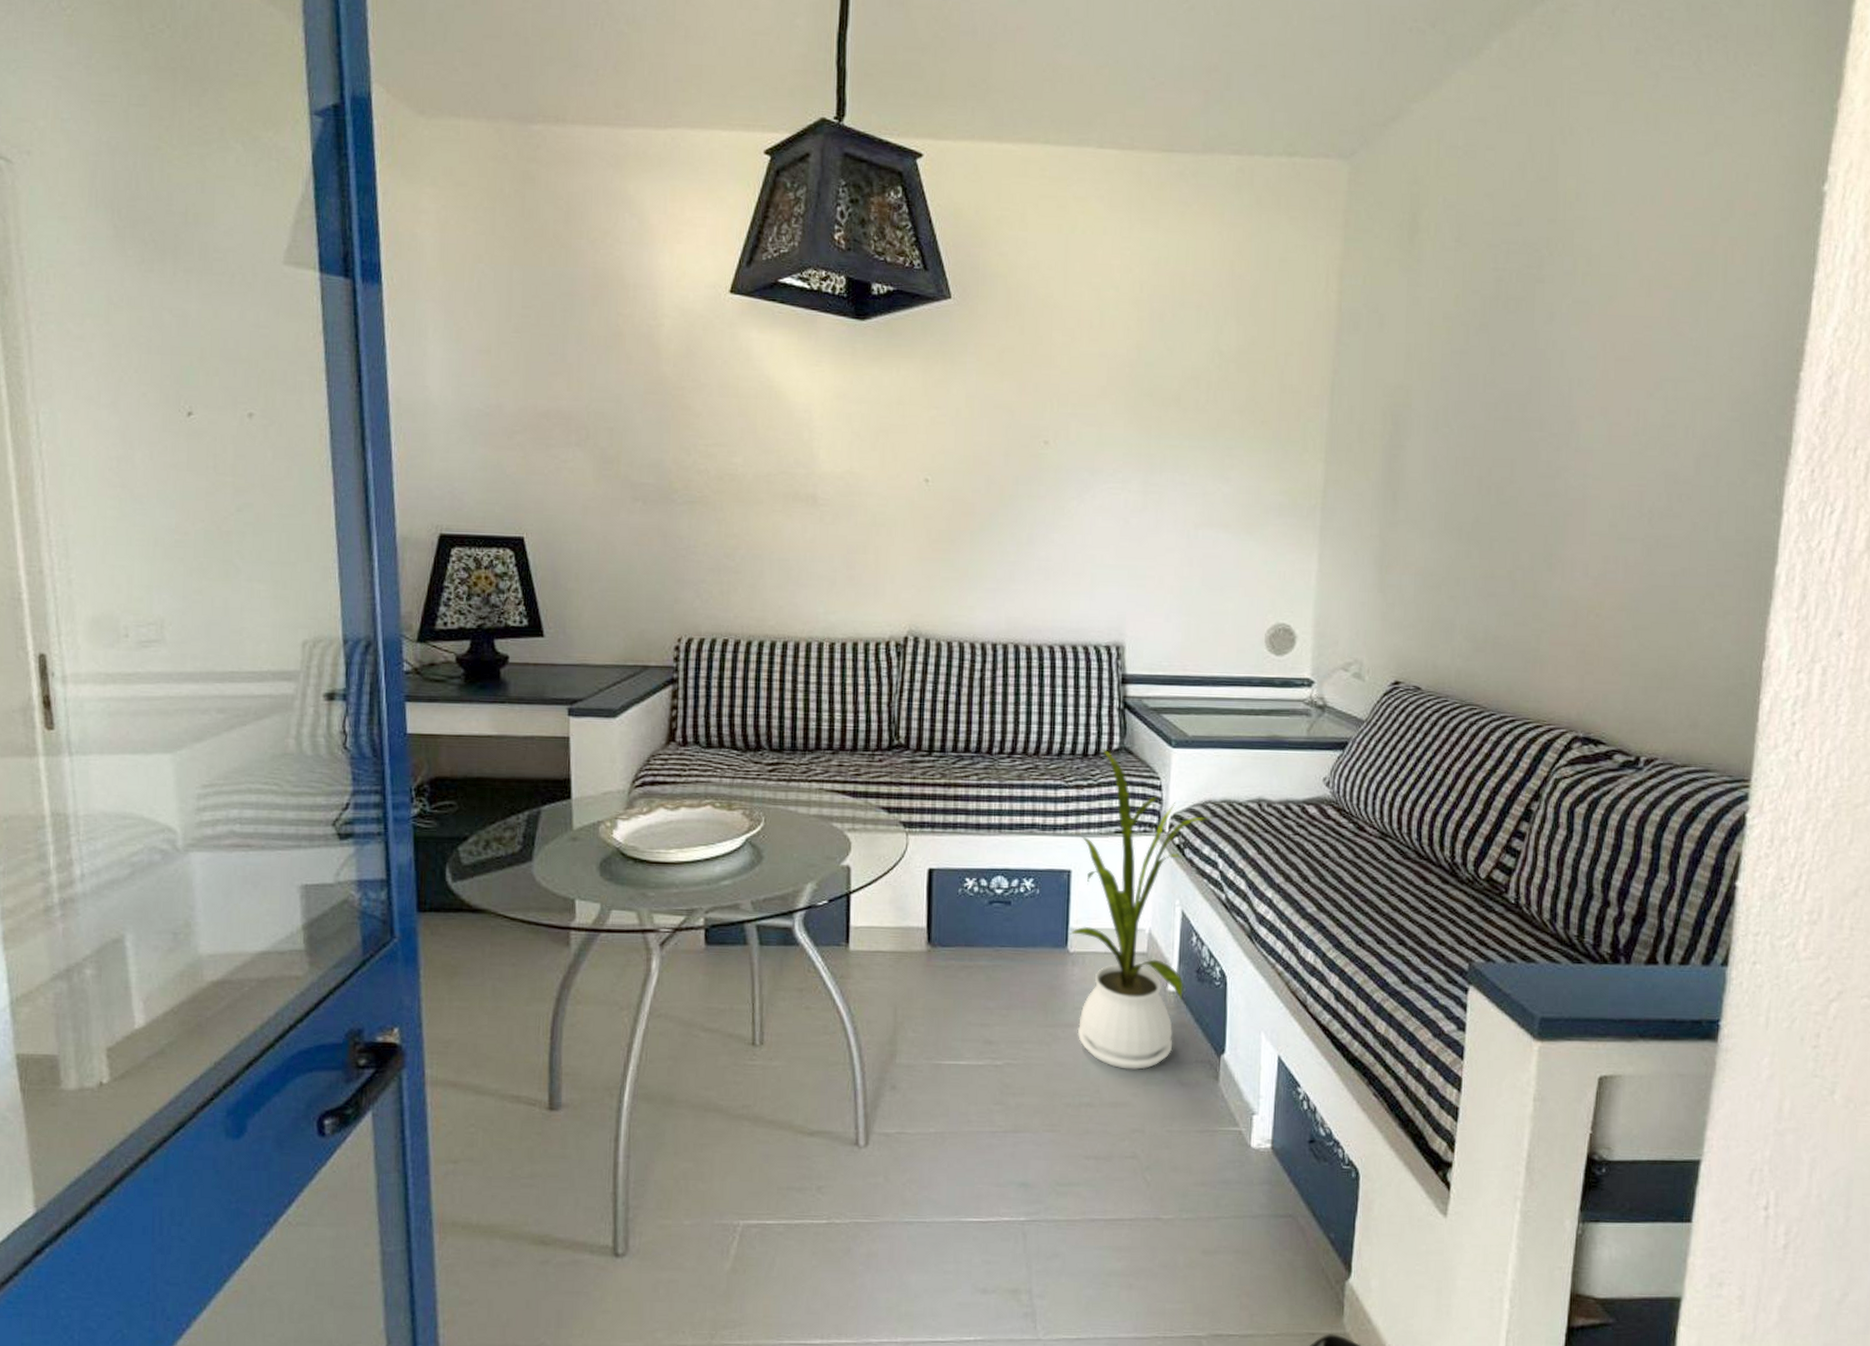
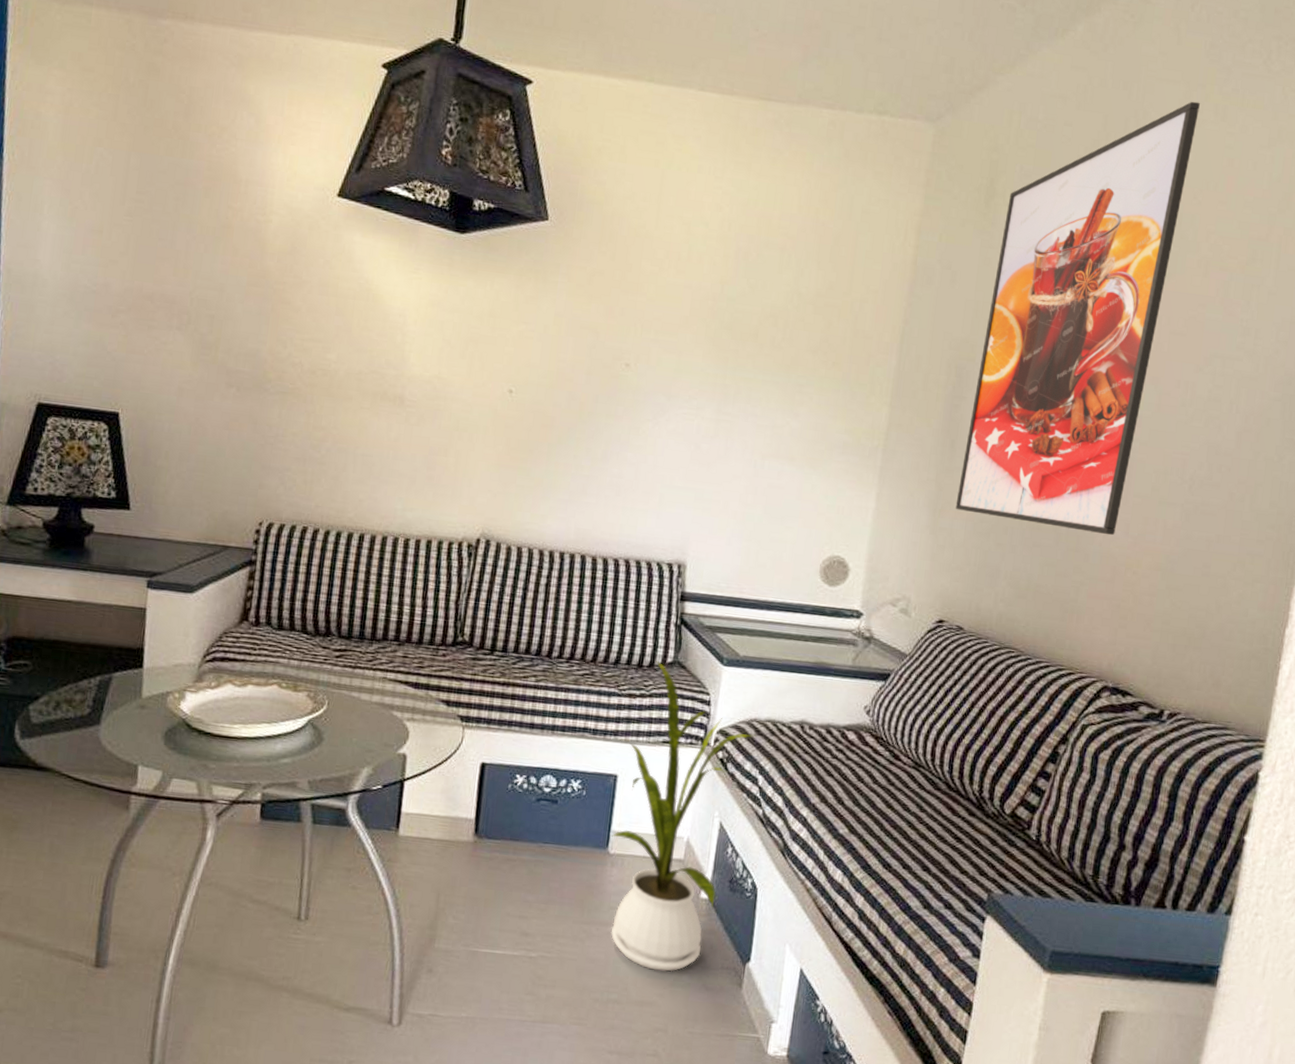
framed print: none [1402,112,1629,578] -> present [955,101,1200,536]

